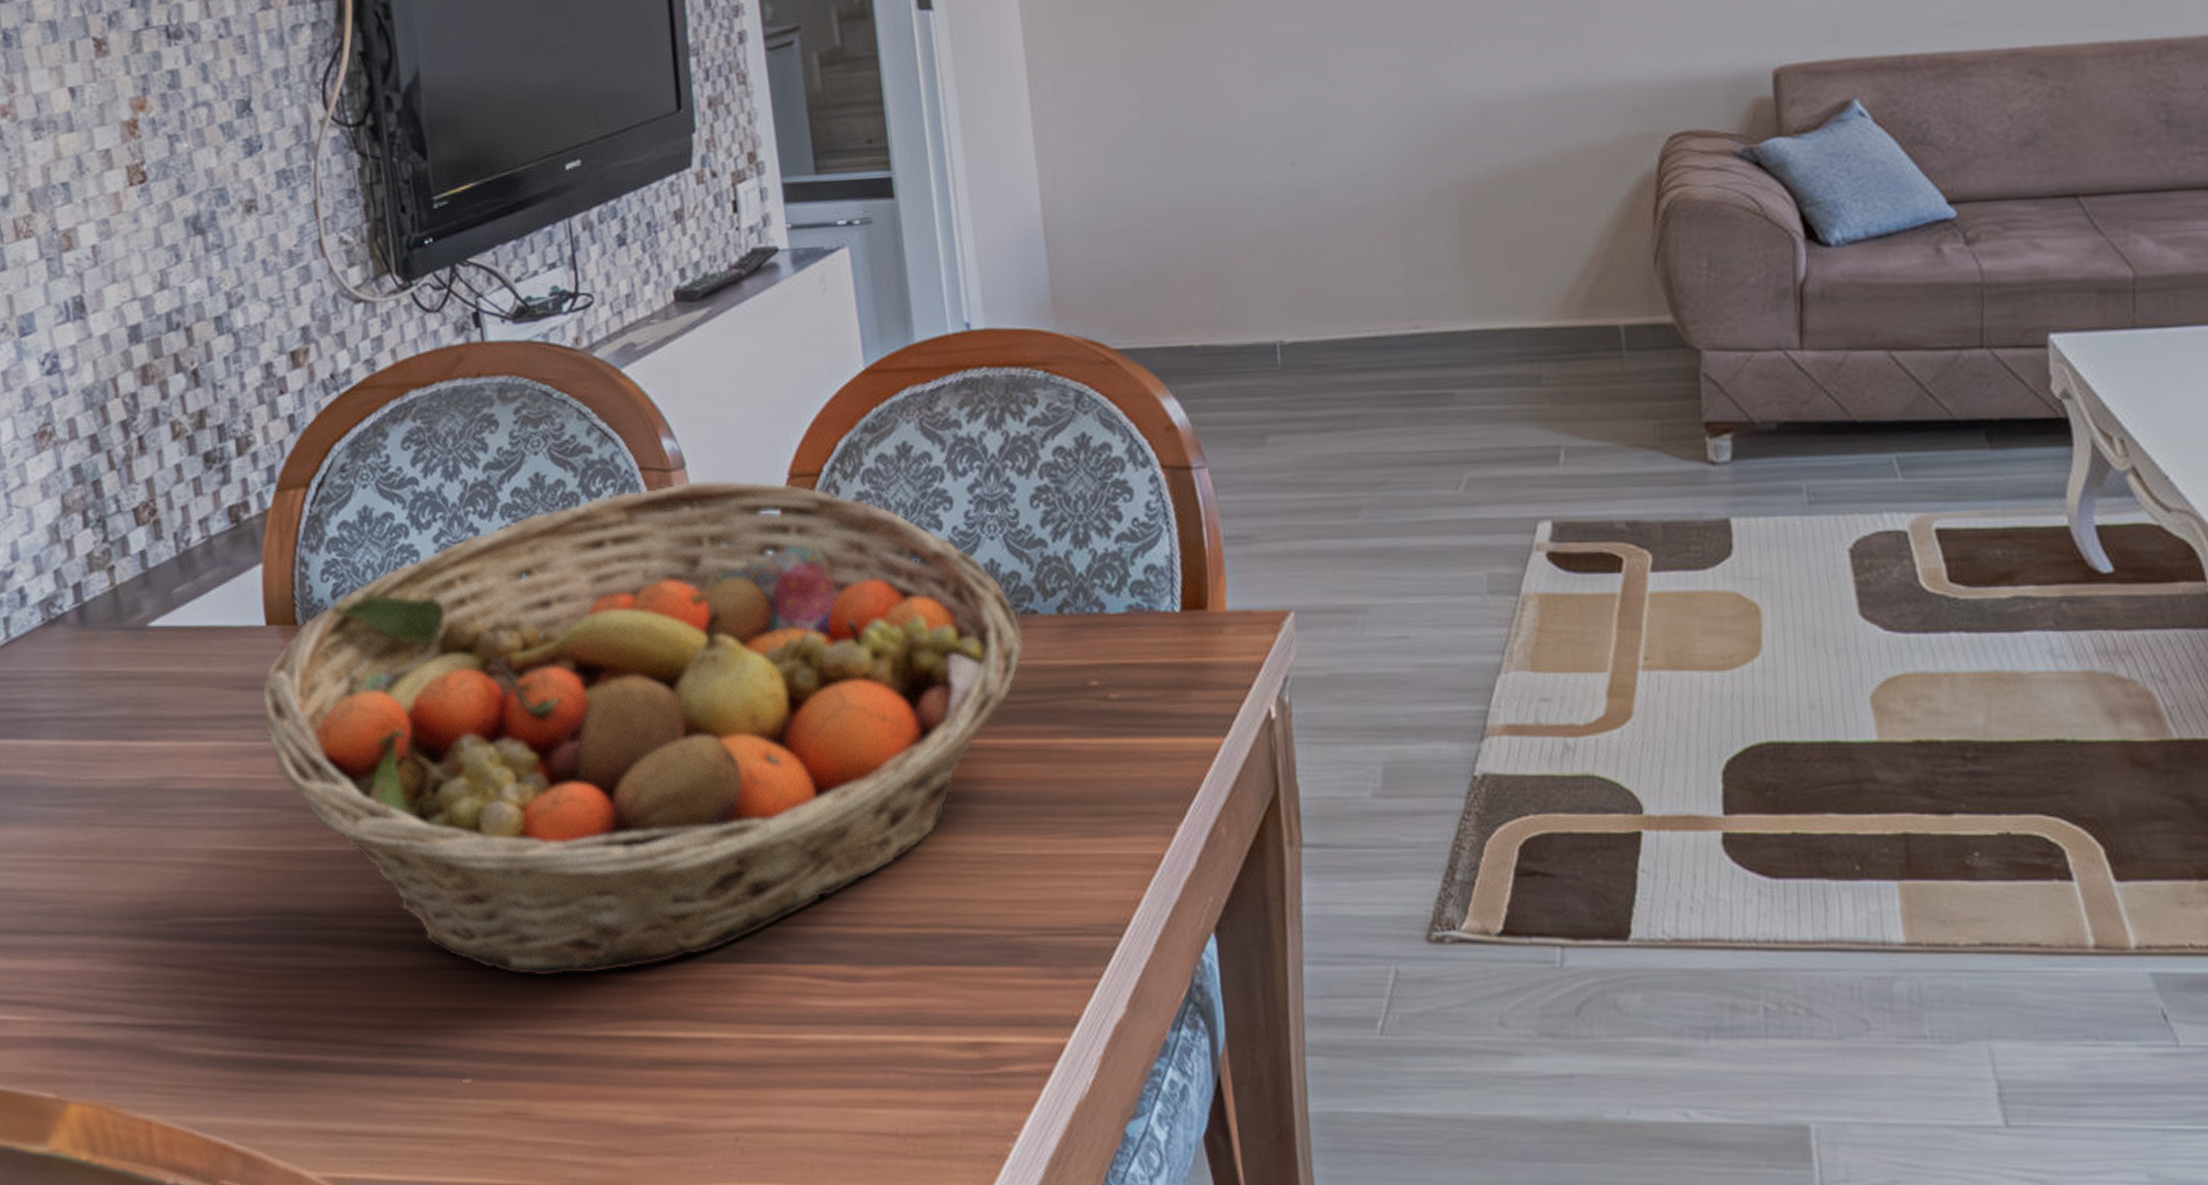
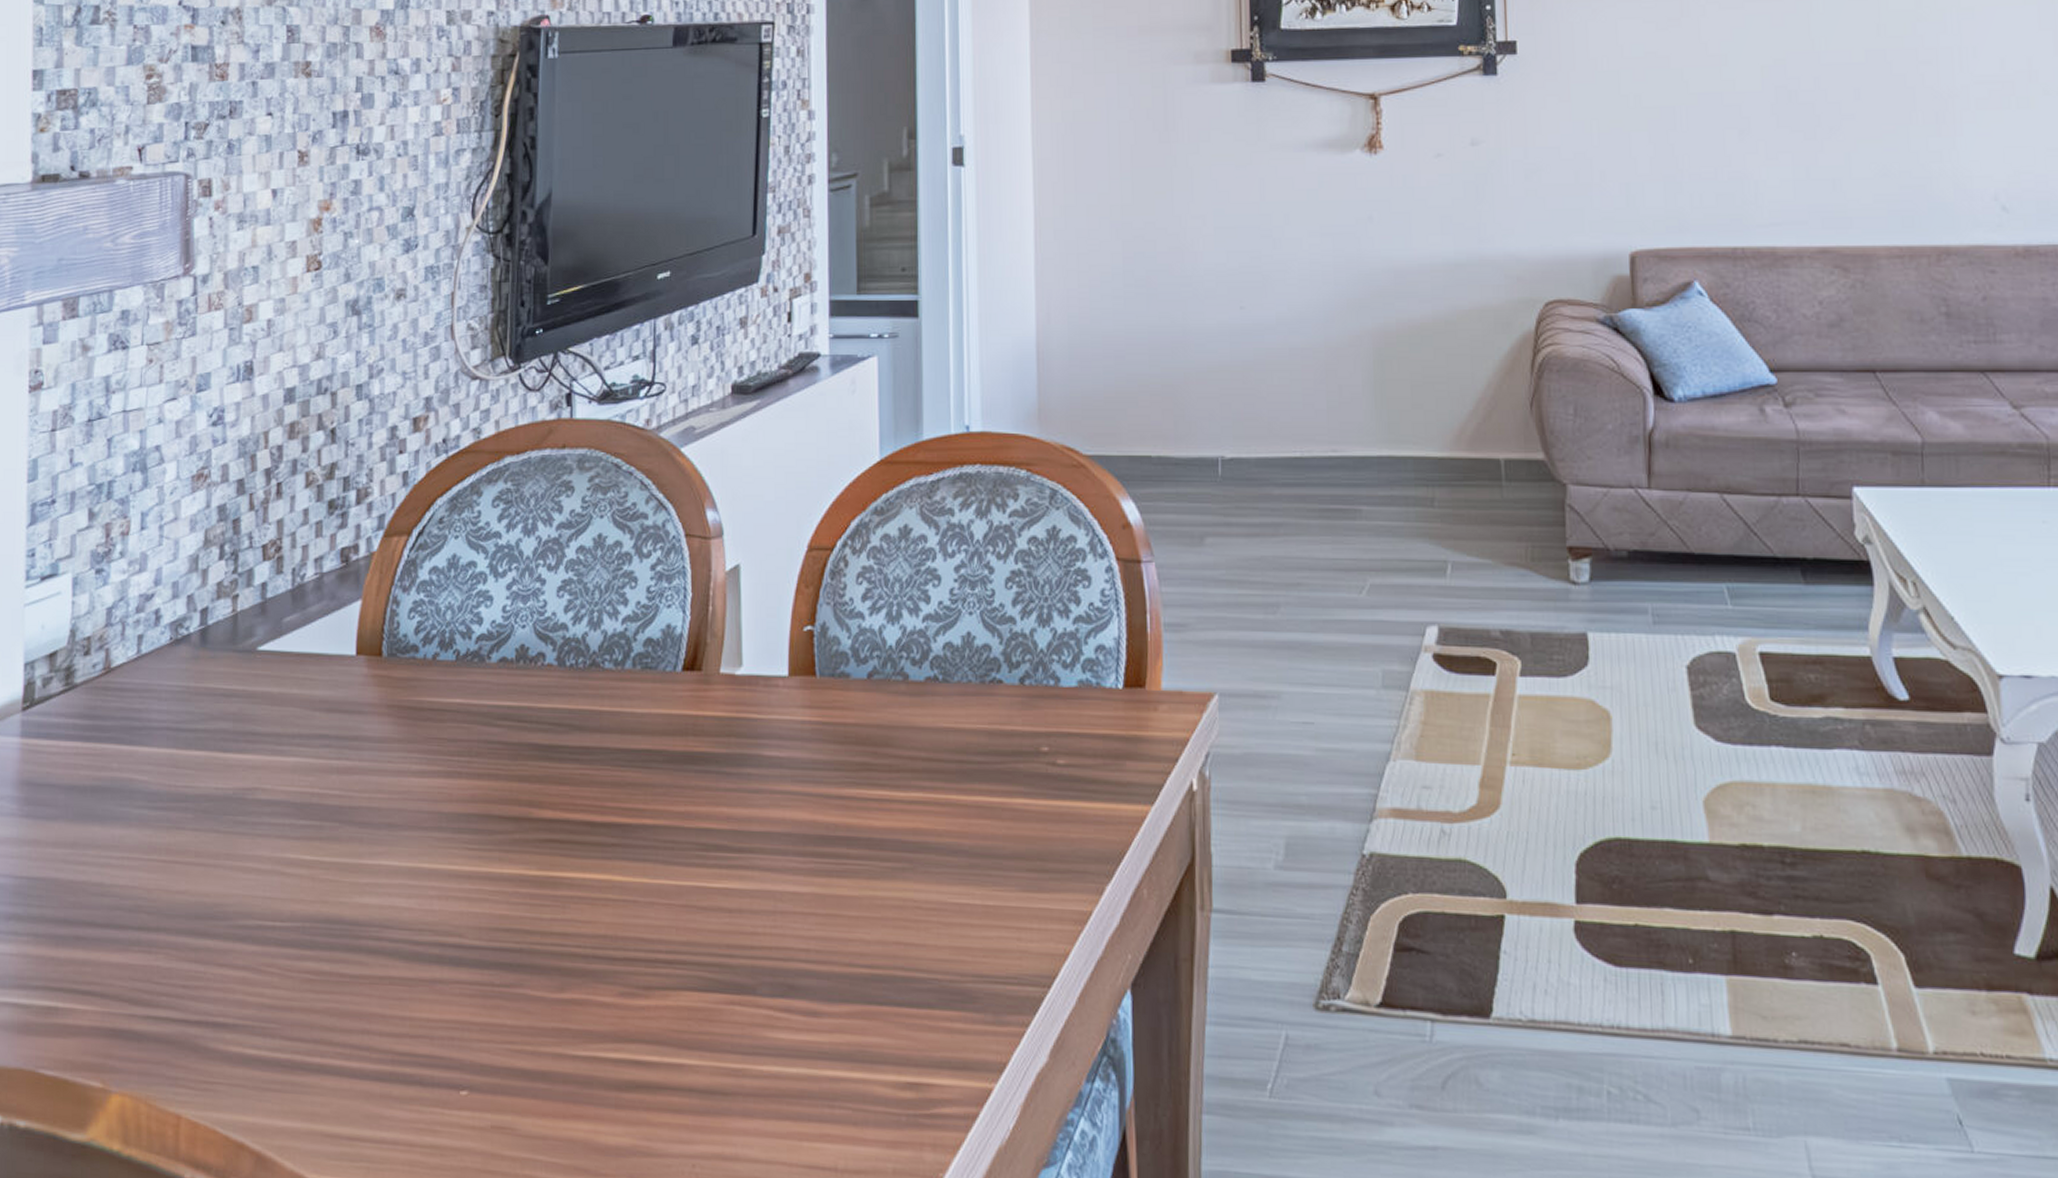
fruit basket: present [261,480,1026,976] -> none [341,548,990,996]

